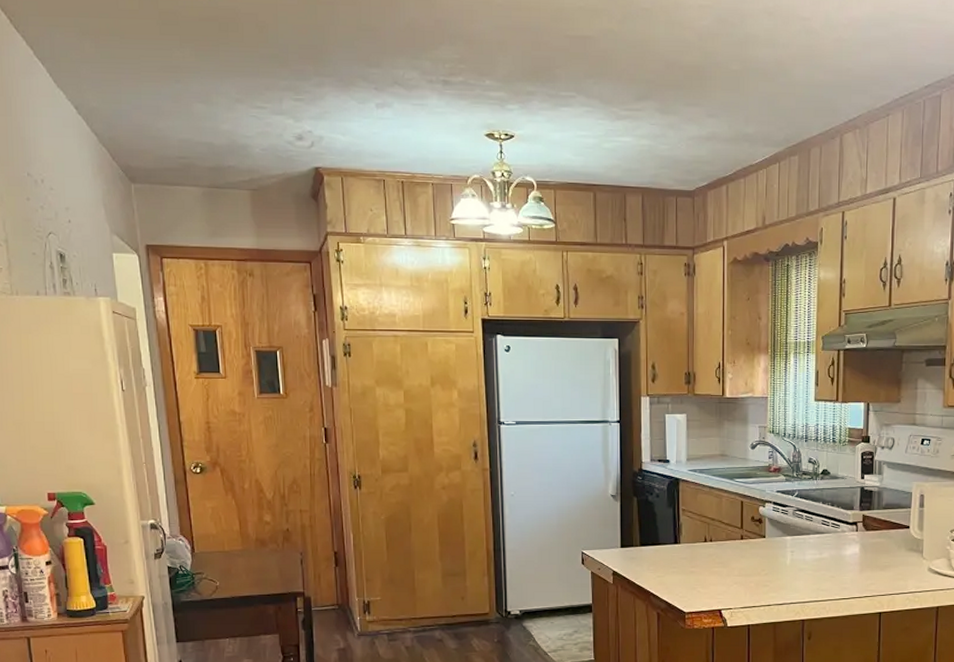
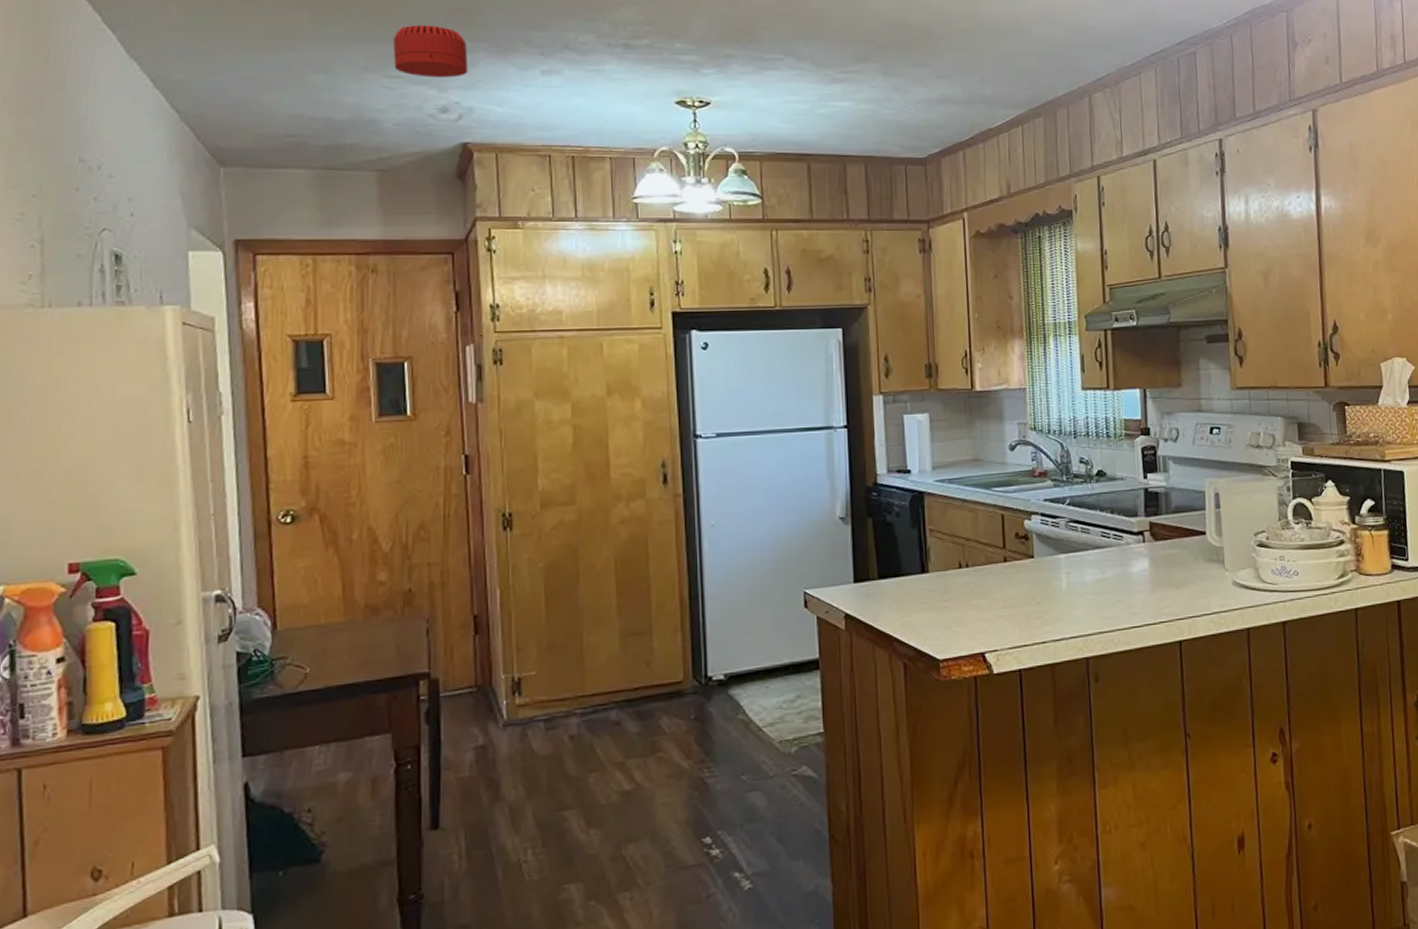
smoke detector: none [257,61,318,109] -> present [392,25,468,78]

